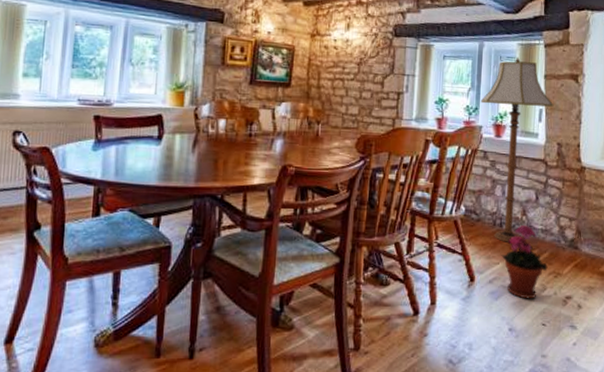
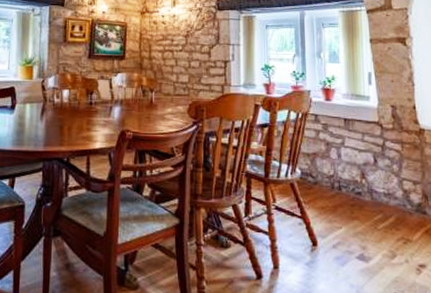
floor lamp: present [480,56,554,243] -> none [306,23,383,206]
potted plant: present [501,224,548,299] -> none [343,188,395,266]

